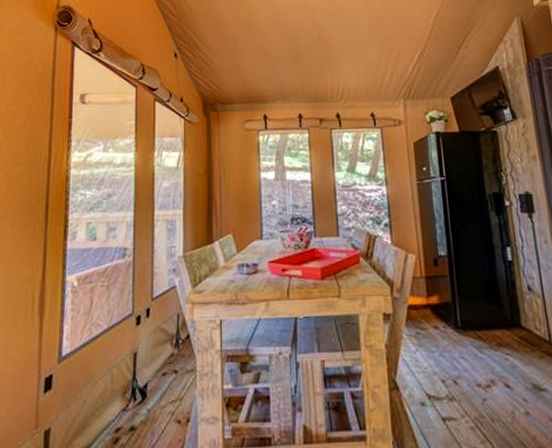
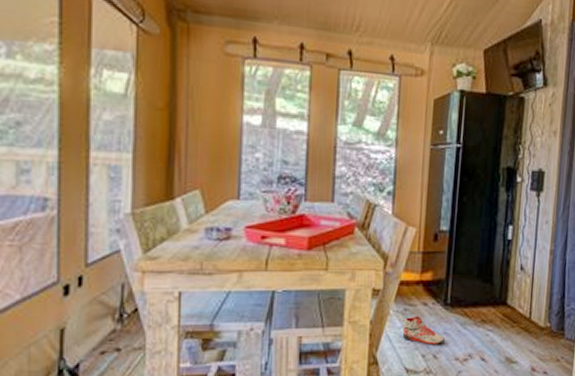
sneaker: none [417,339,463,370] -> present [402,315,445,345]

